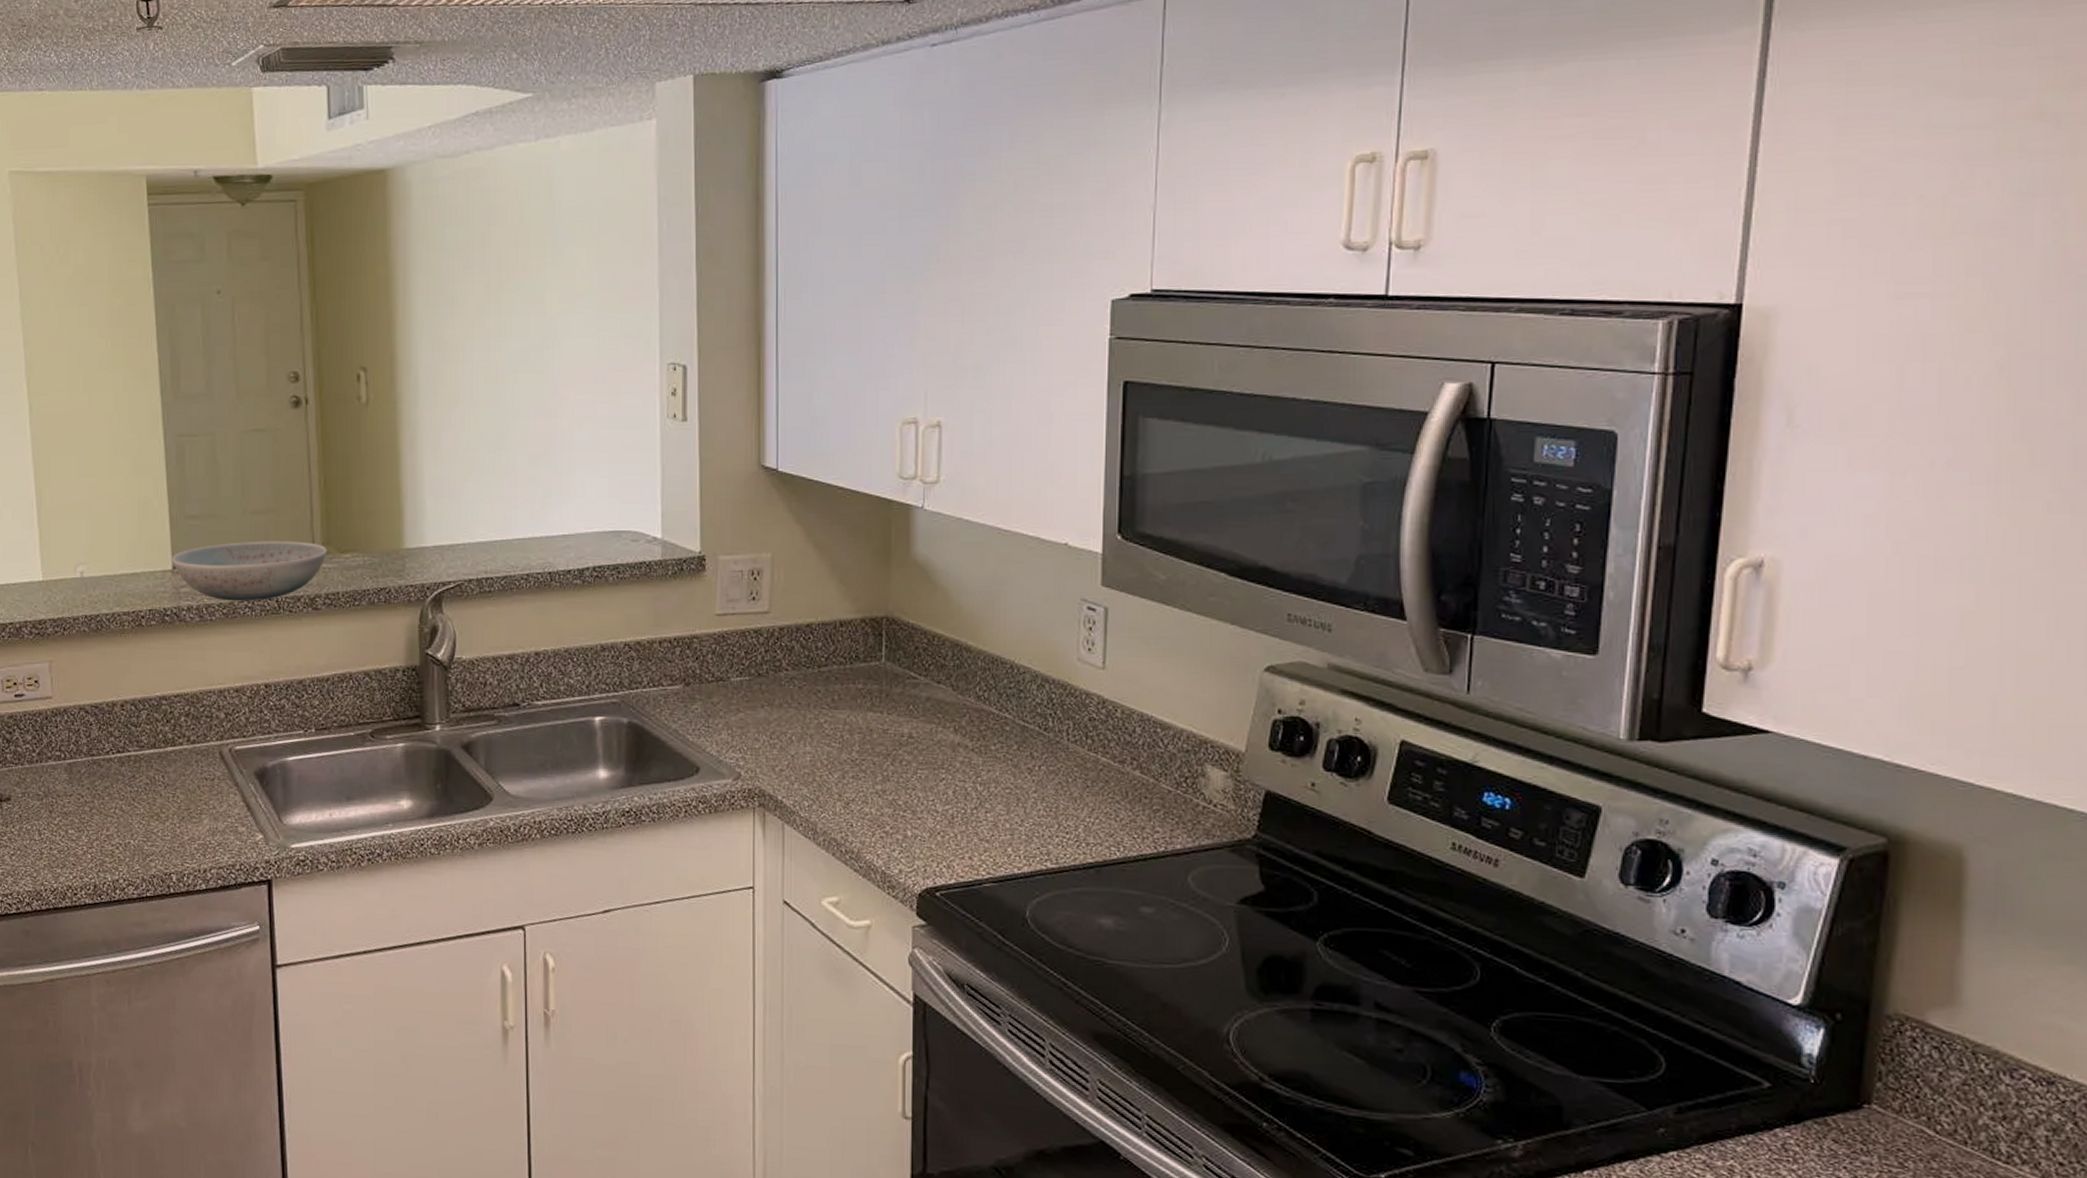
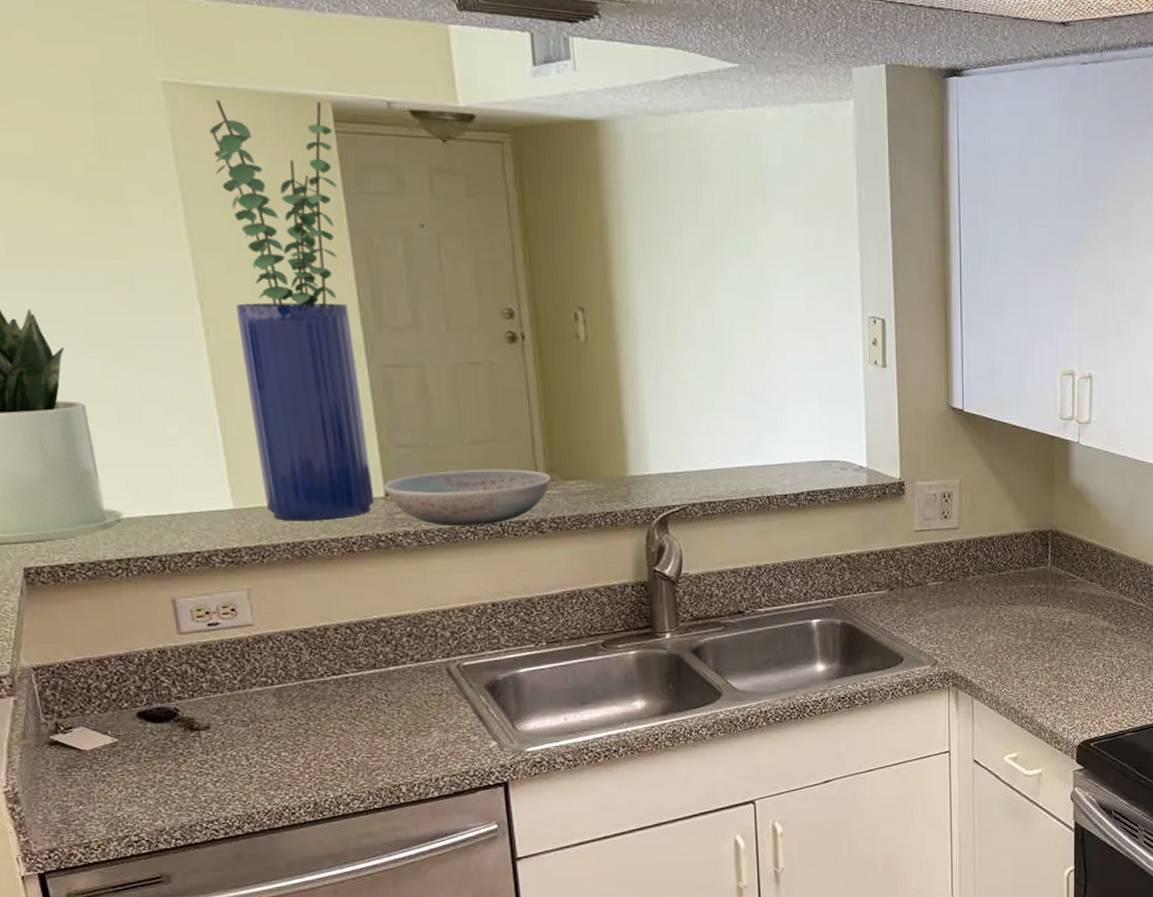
vase: none [43,176,163,594] -> present [209,99,375,521]

